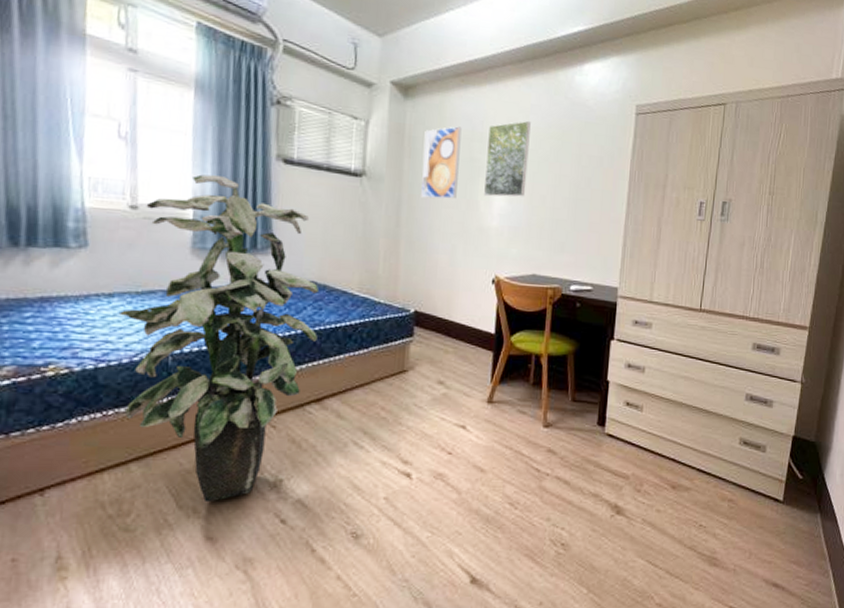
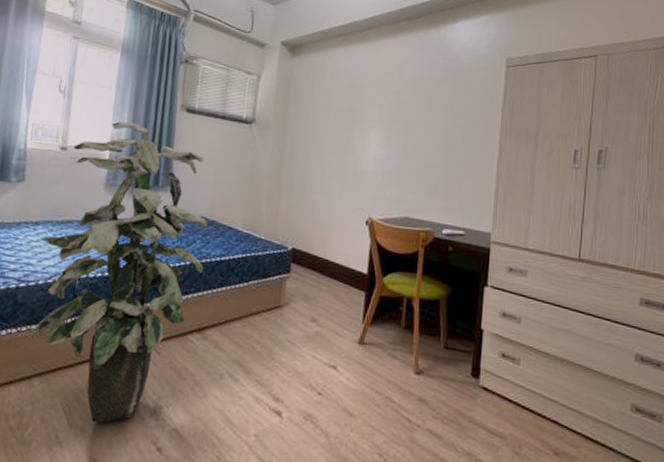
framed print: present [421,126,462,199] -> none [303,79,342,145]
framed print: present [483,121,531,197] -> none [359,74,405,143]

